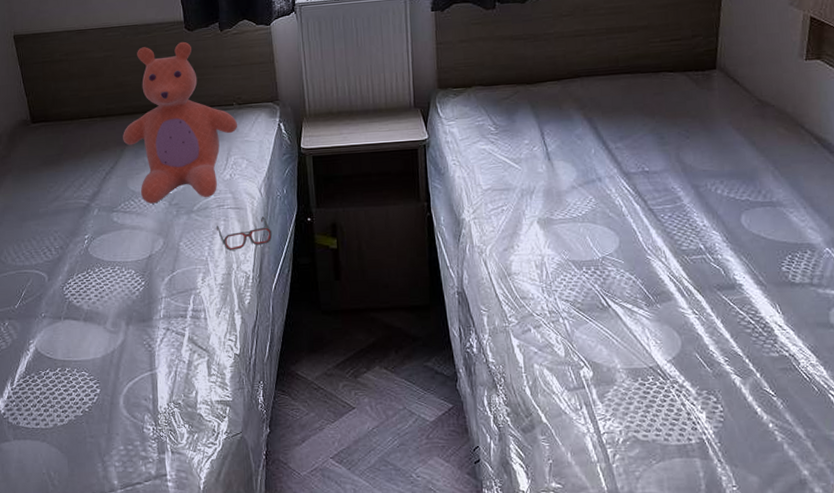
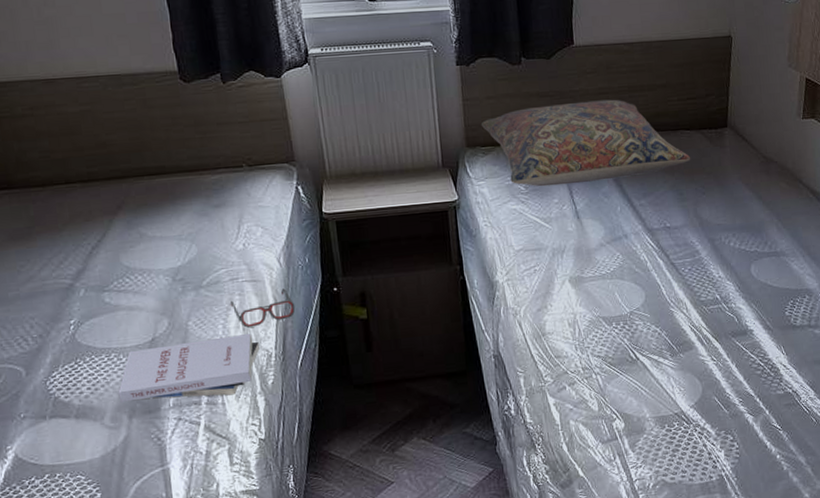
books: none [119,255,240,311] -> present [118,333,261,403]
teddy bear: present [123,41,238,204] -> none [110,94,250,281]
pillow: none [453,41,674,128] -> present [480,99,691,187]

